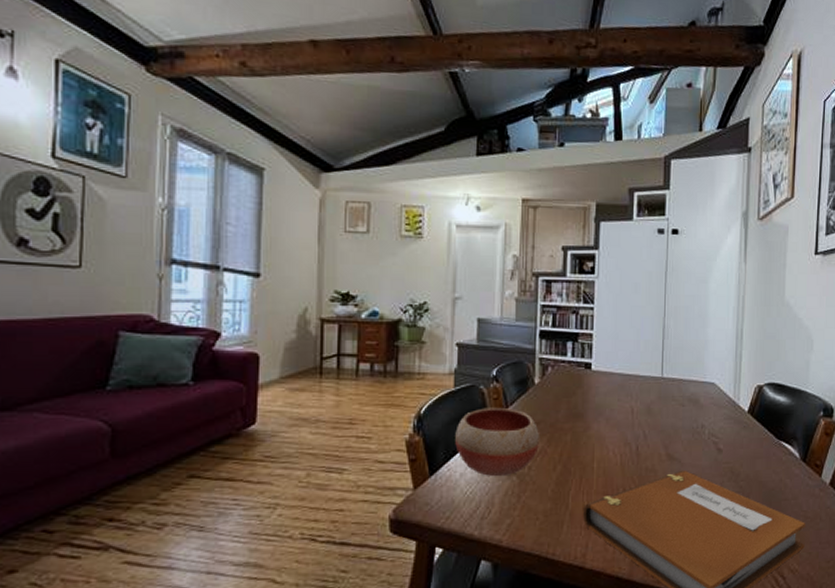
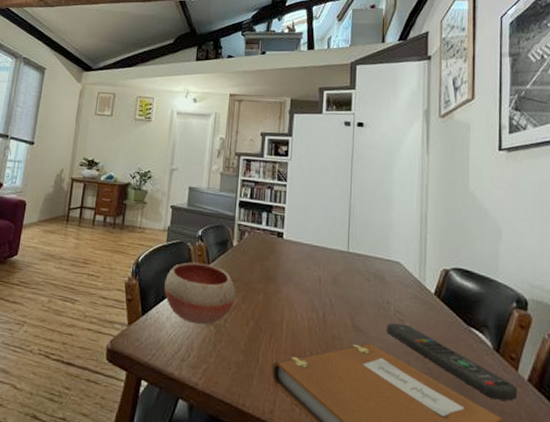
remote control: none [701,446,820,507] -> present [387,323,518,401]

